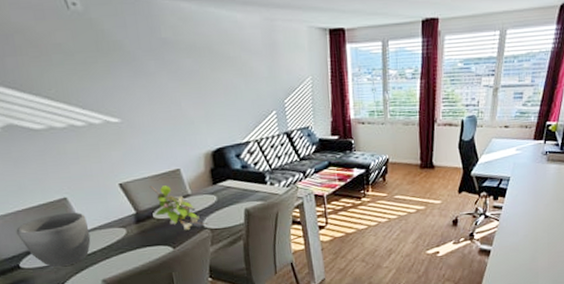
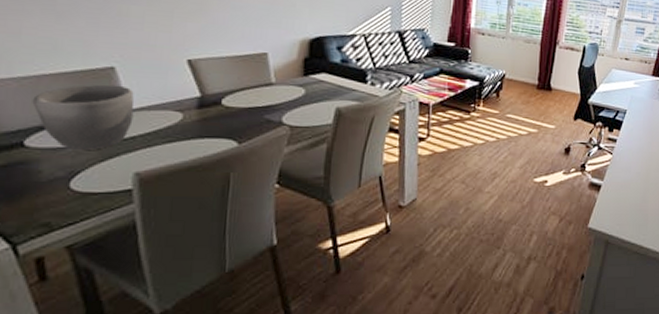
plant: present [149,185,208,231] -> none [225,67,289,125]

